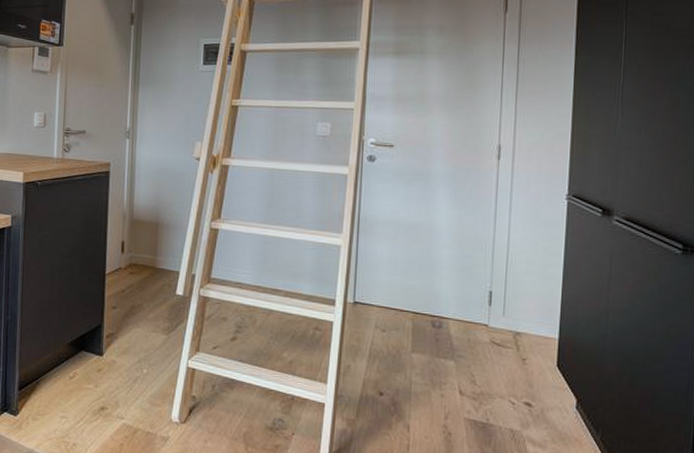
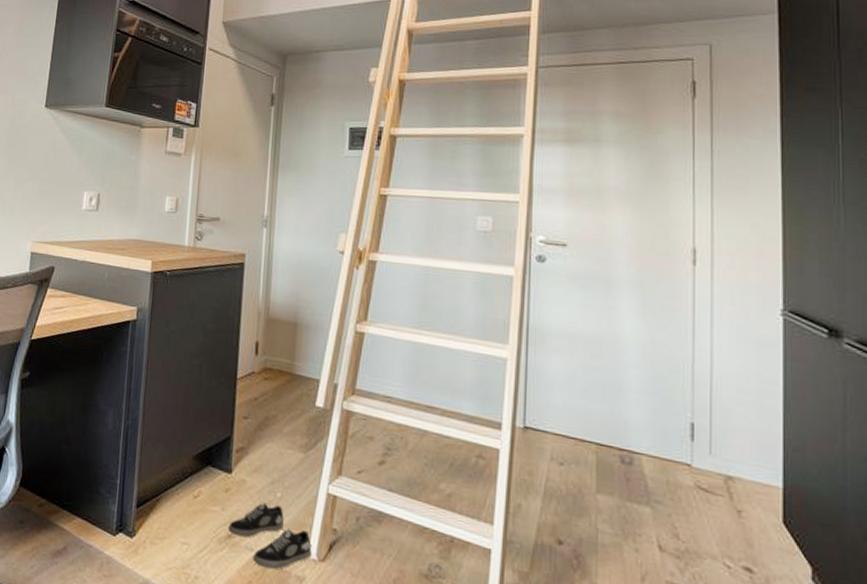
shoe: none [101,378,174,433] -> present [228,502,312,570]

